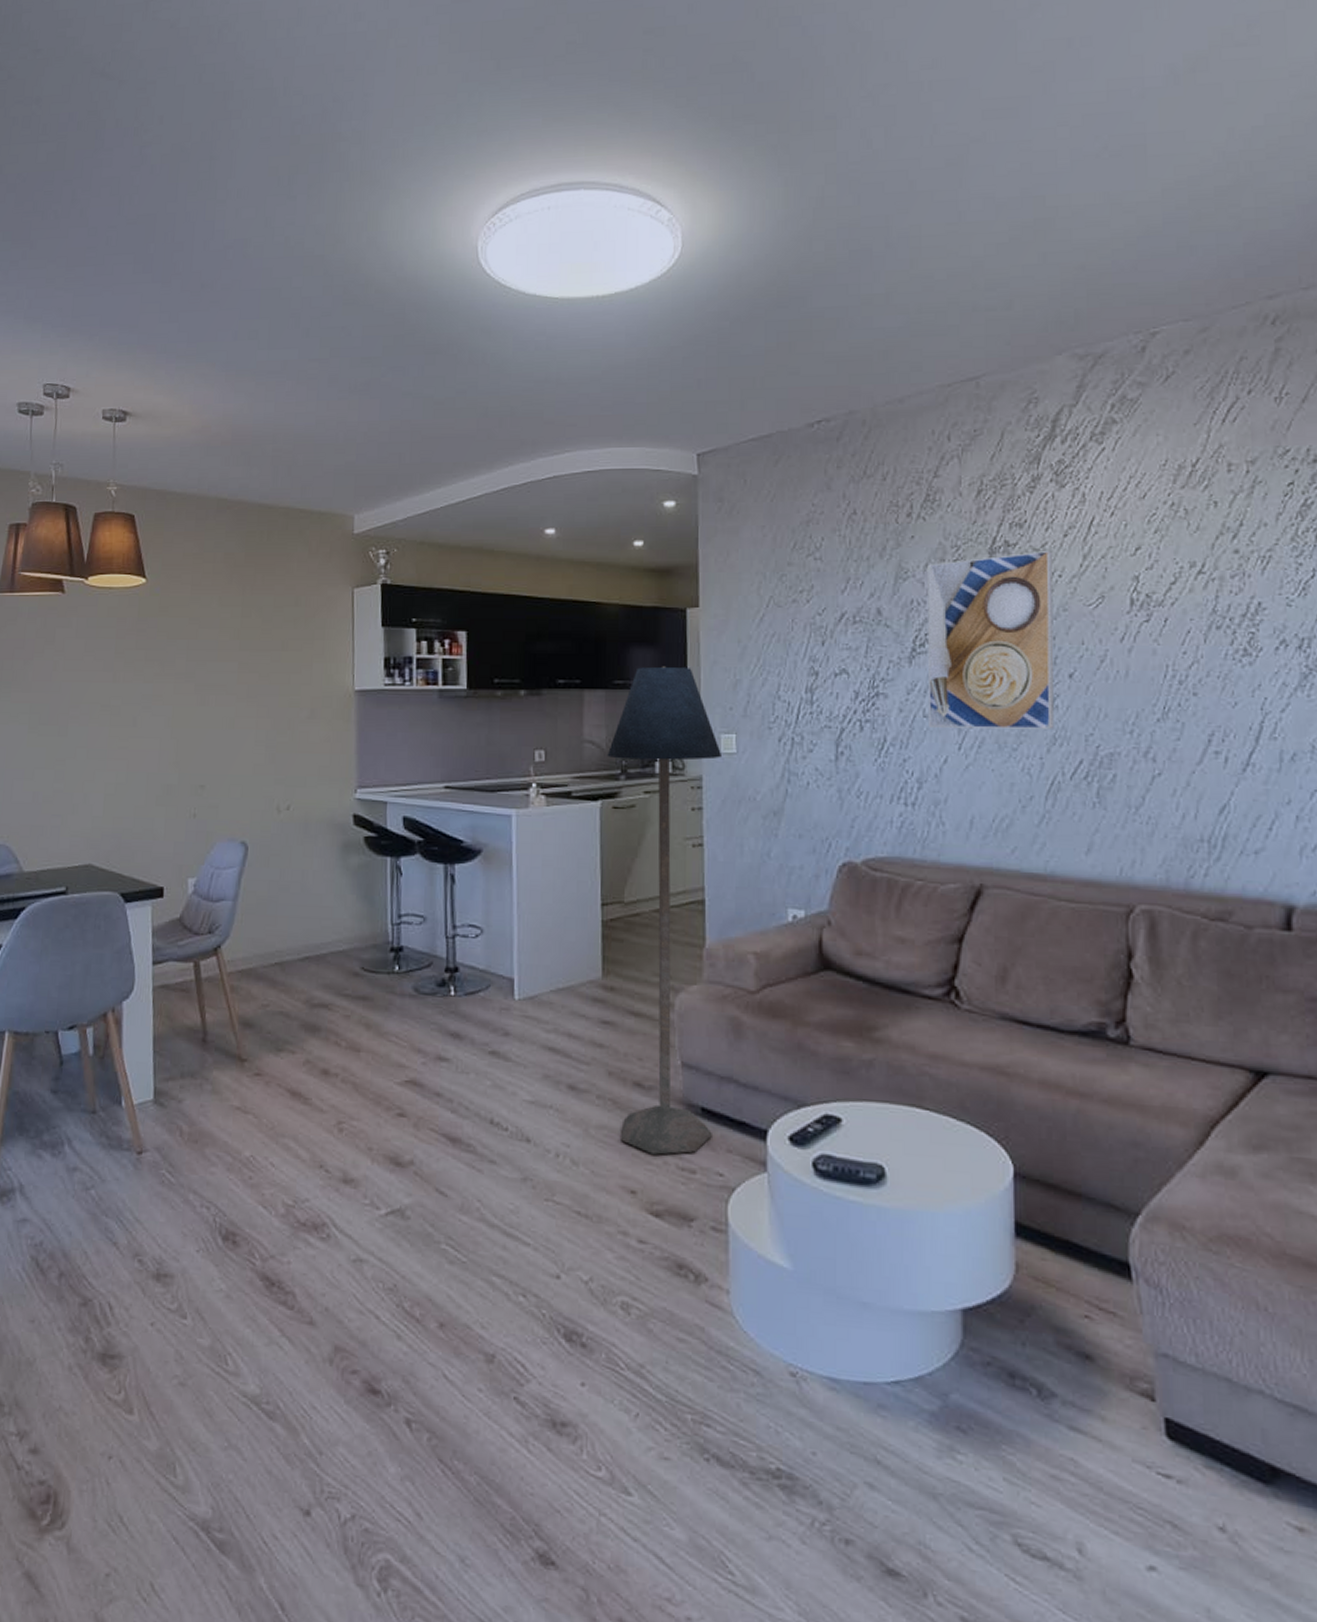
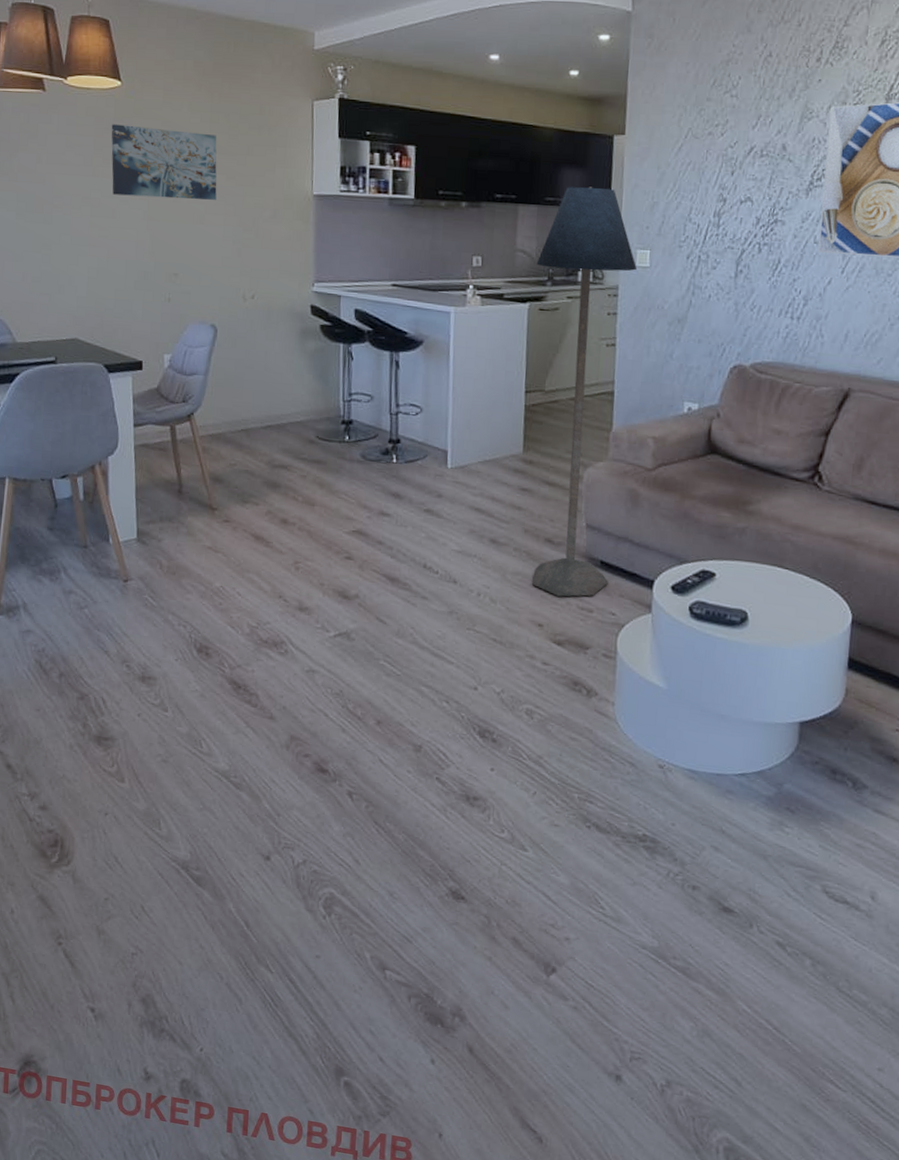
wall art: none [133,624,249,702] -> present [111,124,217,200]

